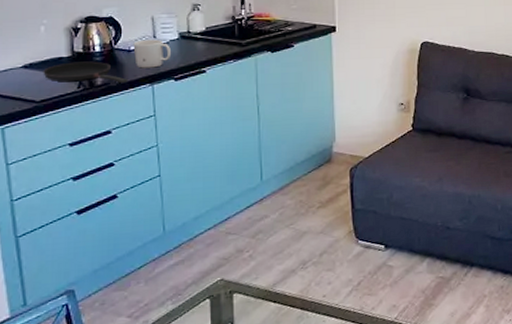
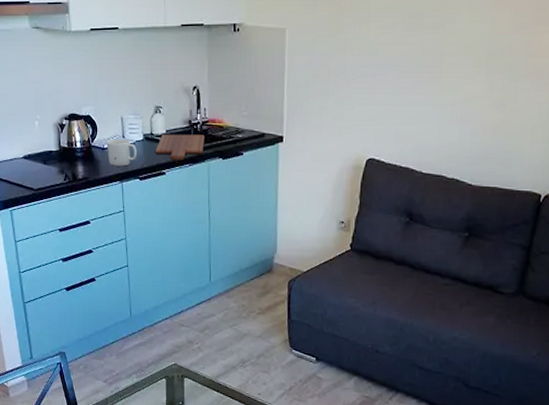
frying pan: present [43,61,128,84] -> none [38,156,103,179]
cutting board: none [193,29,251,58] -> present [155,134,205,161]

